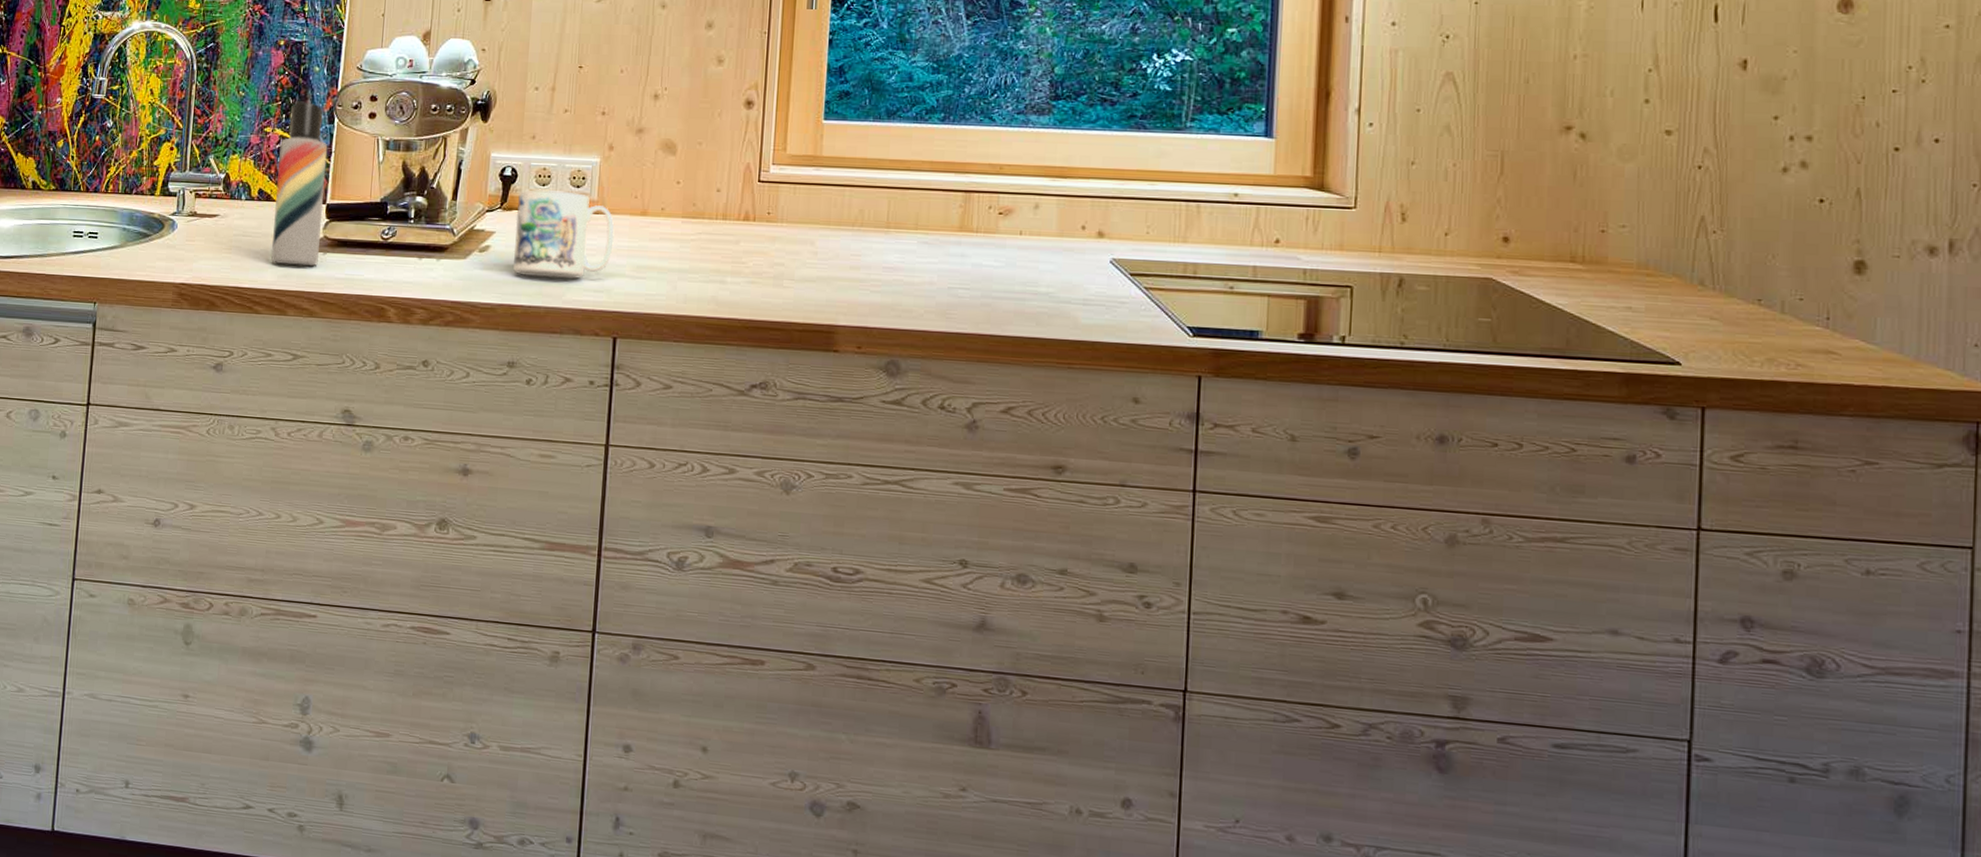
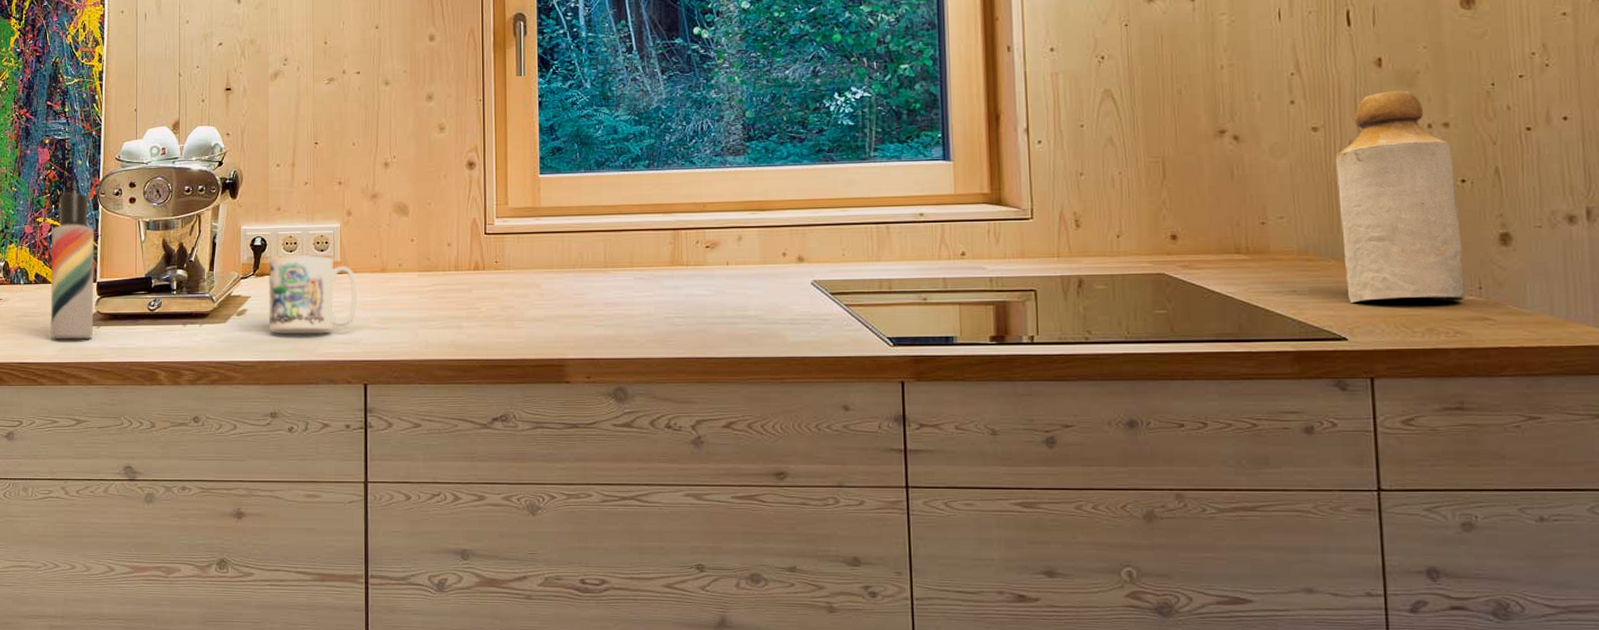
bottle: none [1685,97,1813,331] -> present [1335,90,1465,303]

